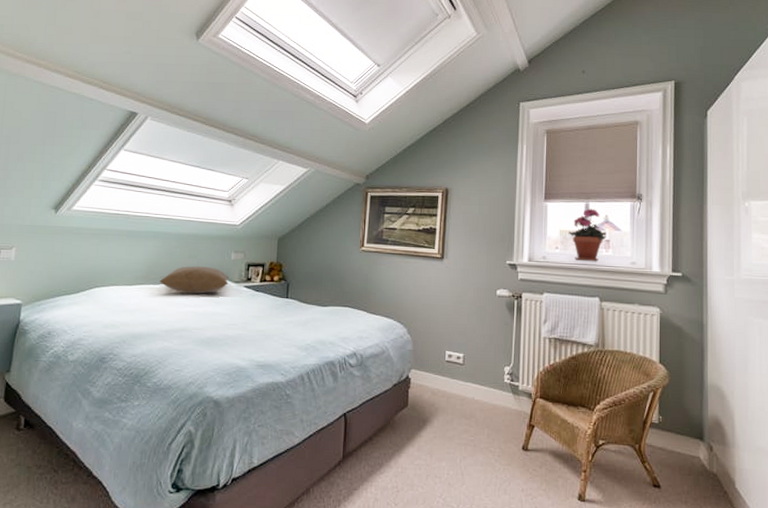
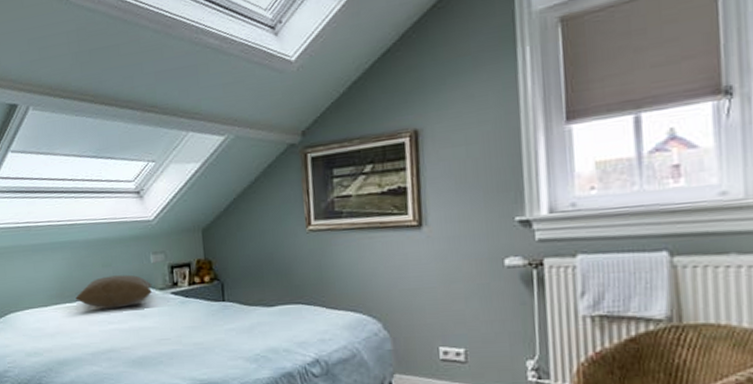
potted plant: present [568,208,607,262] -> none [609,121,674,203]

